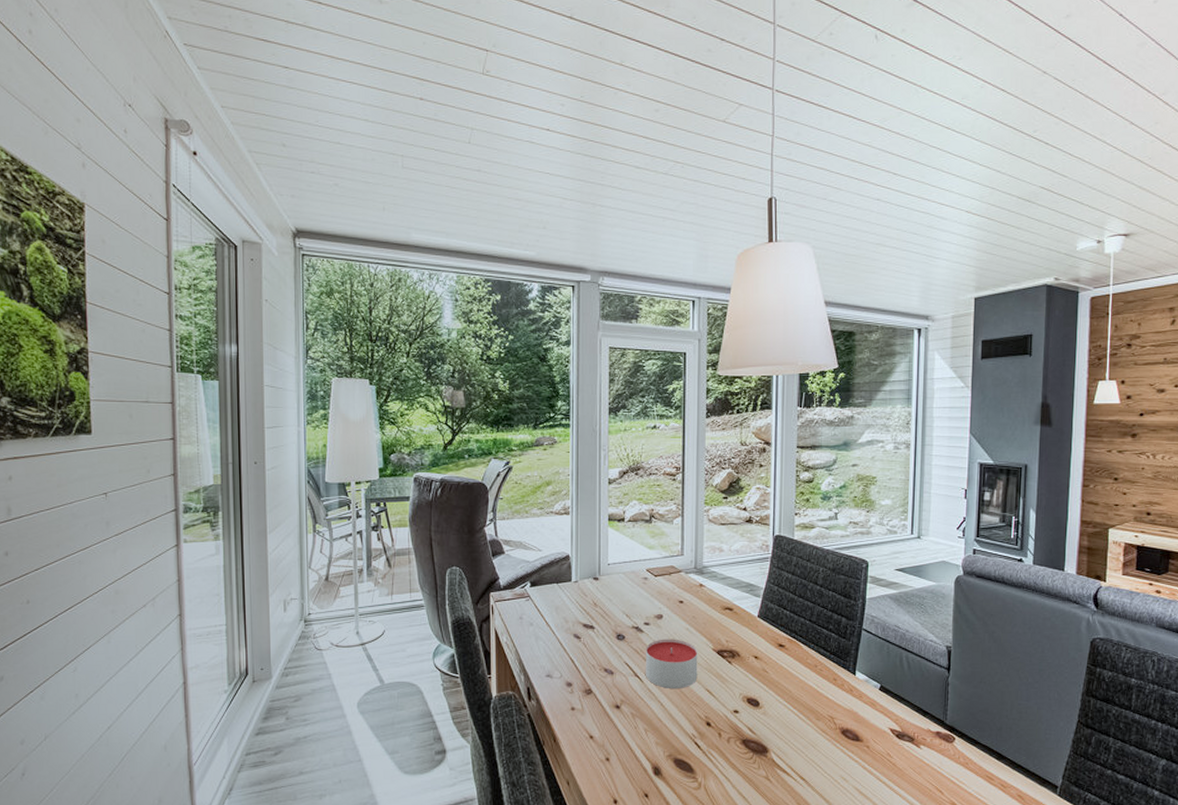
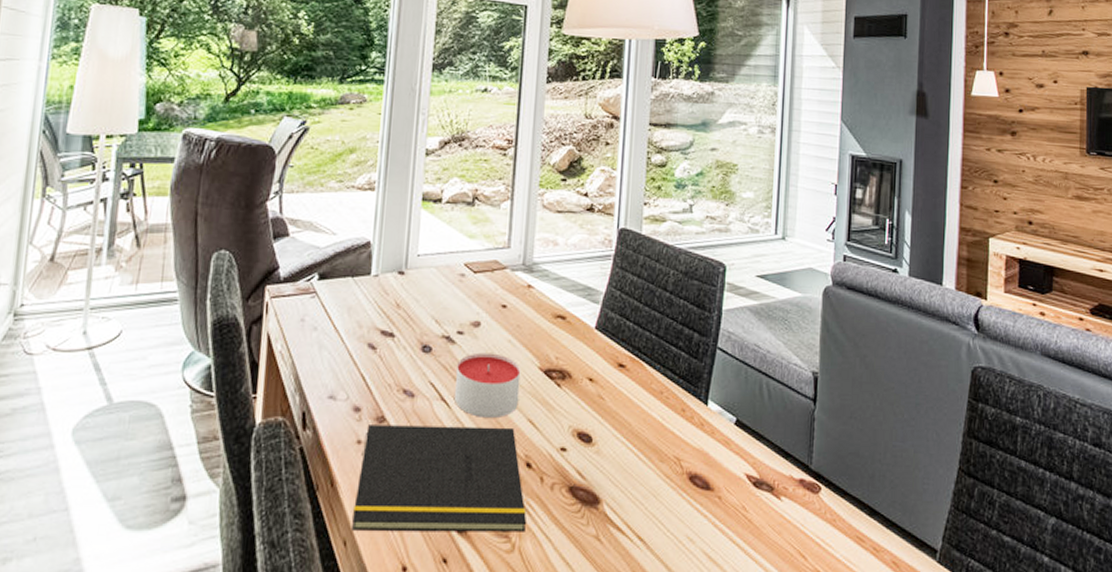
notepad: none [573,695,710,775] -> present [352,425,527,532]

